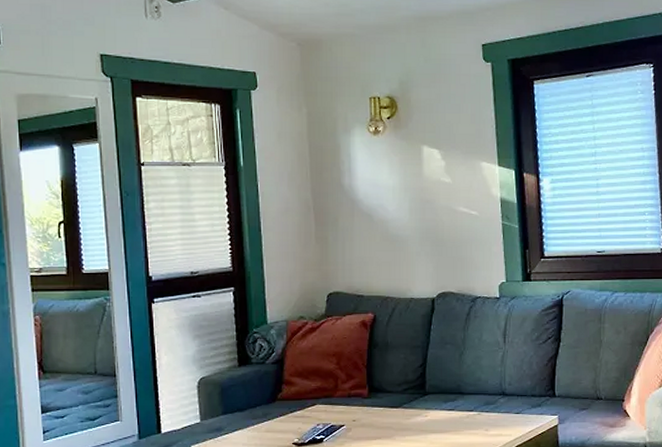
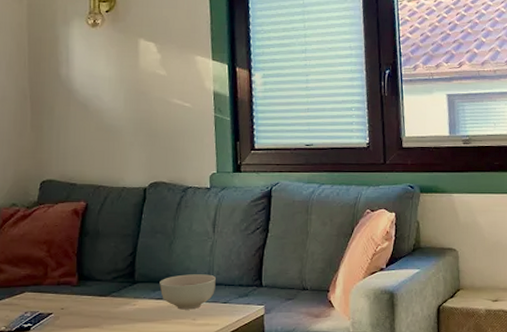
bowl: none [451,385,509,421] -> present [159,274,217,310]

